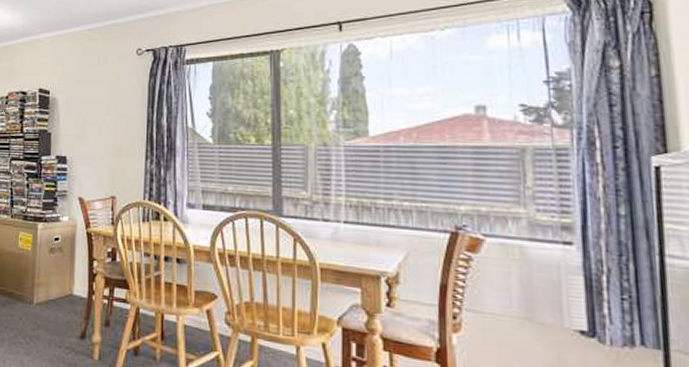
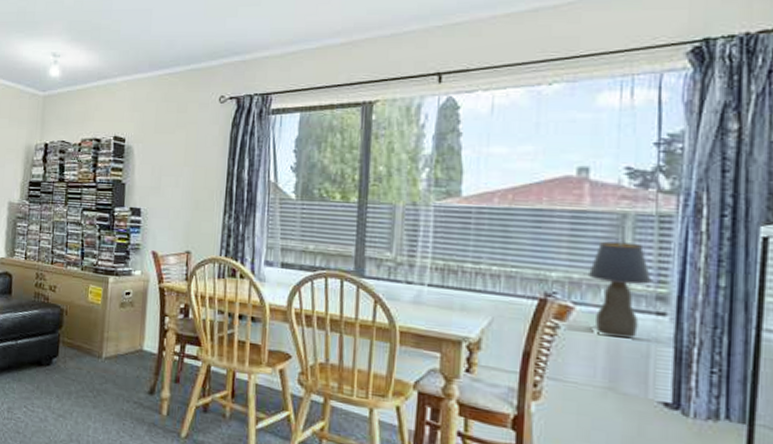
table lamp: none [494,174,556,268] -> present [587,240,652,339]

